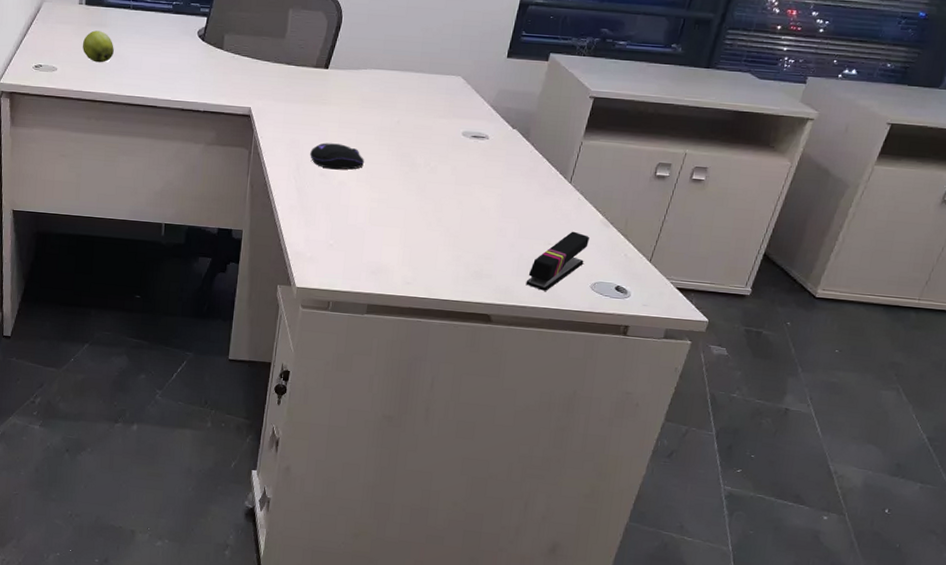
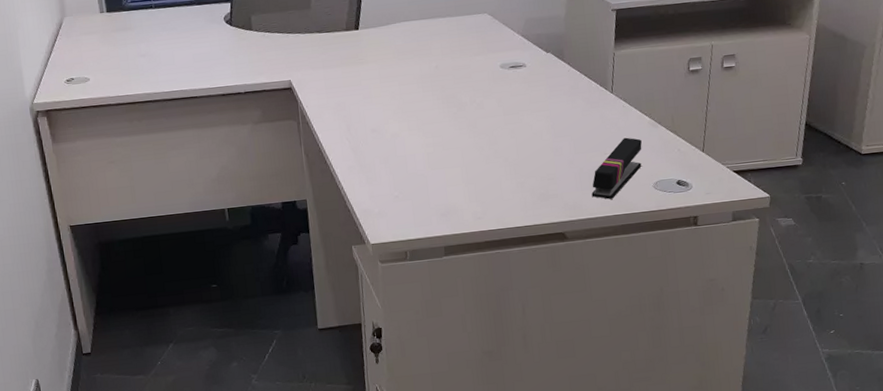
apple: present [83,30,114,63] -> none [111,34,144,66]
computer mouse: present [310,142,364,170] -> none [357,98,412,125]

